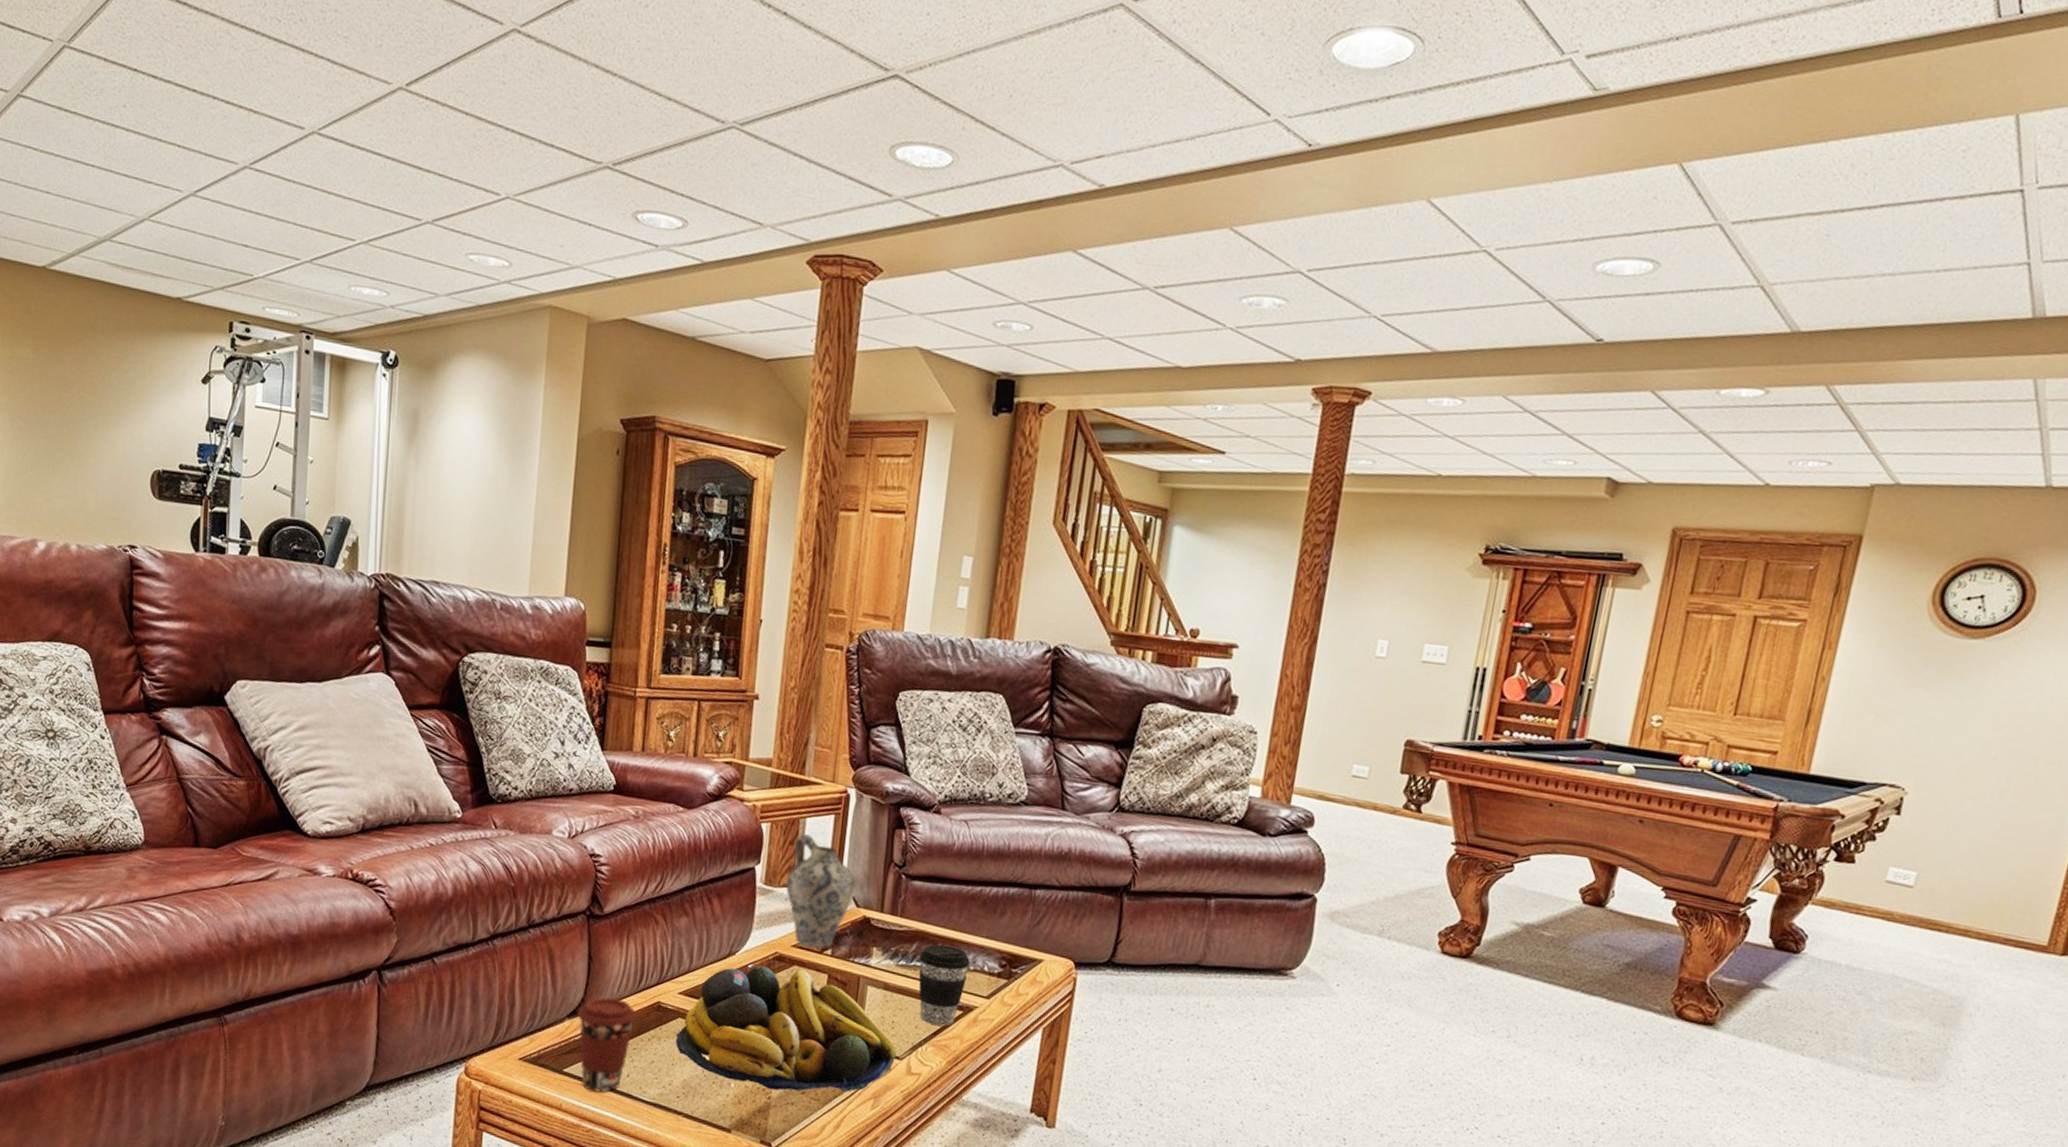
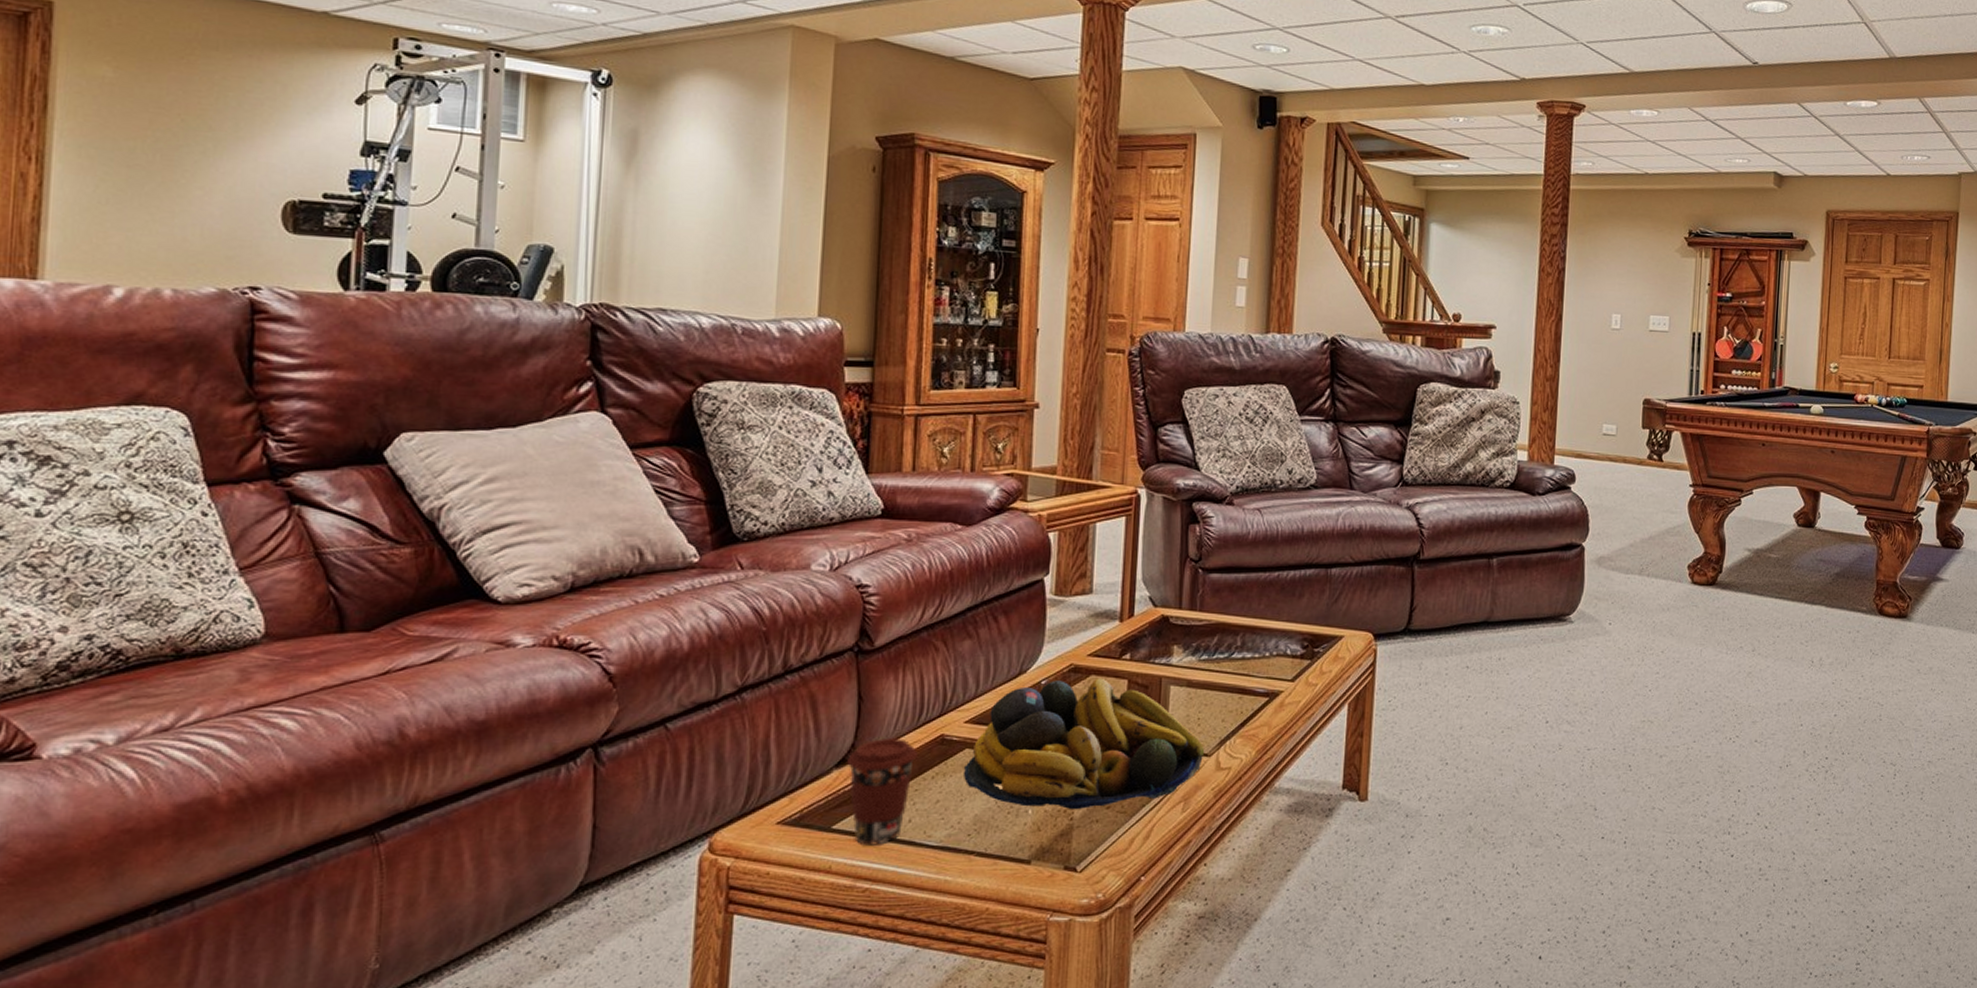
ceramic jug: present [786,834,857,950] -> none [1078,539,1152,656]
coffee cup: present [918,944,970,1026] -> none [1221,634,1273,715]

